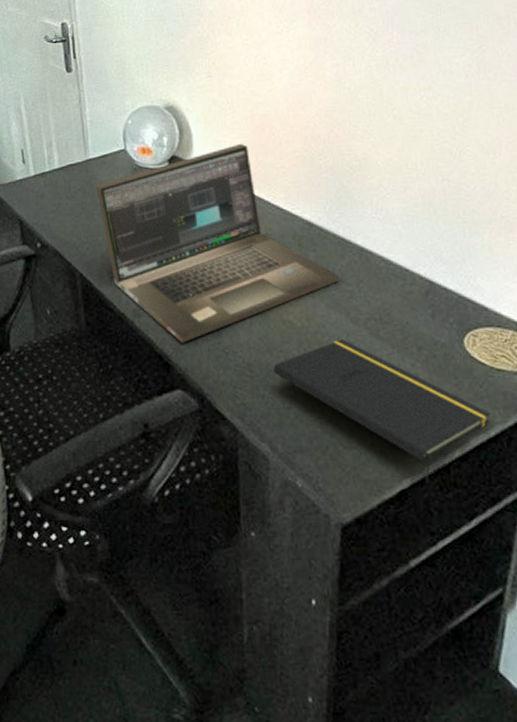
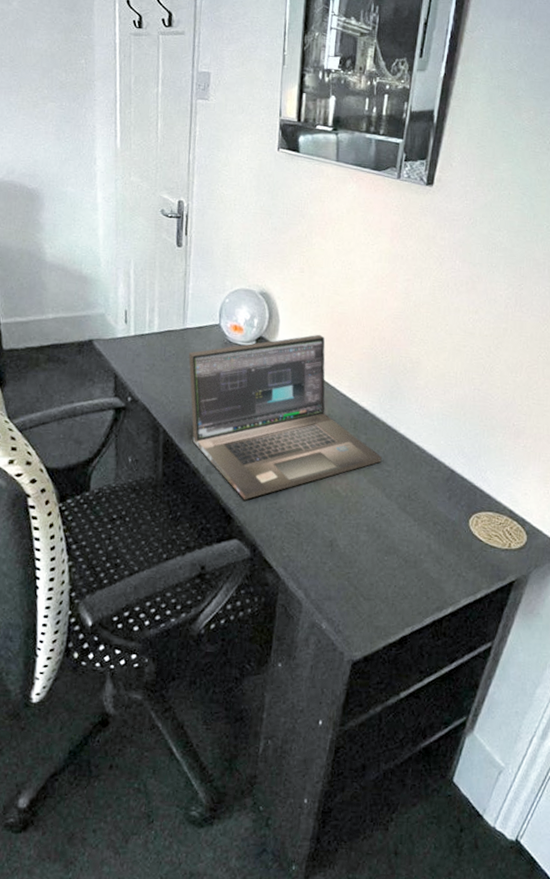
notepad: present [273,339,492,484] -> none [316,510,481,632]

